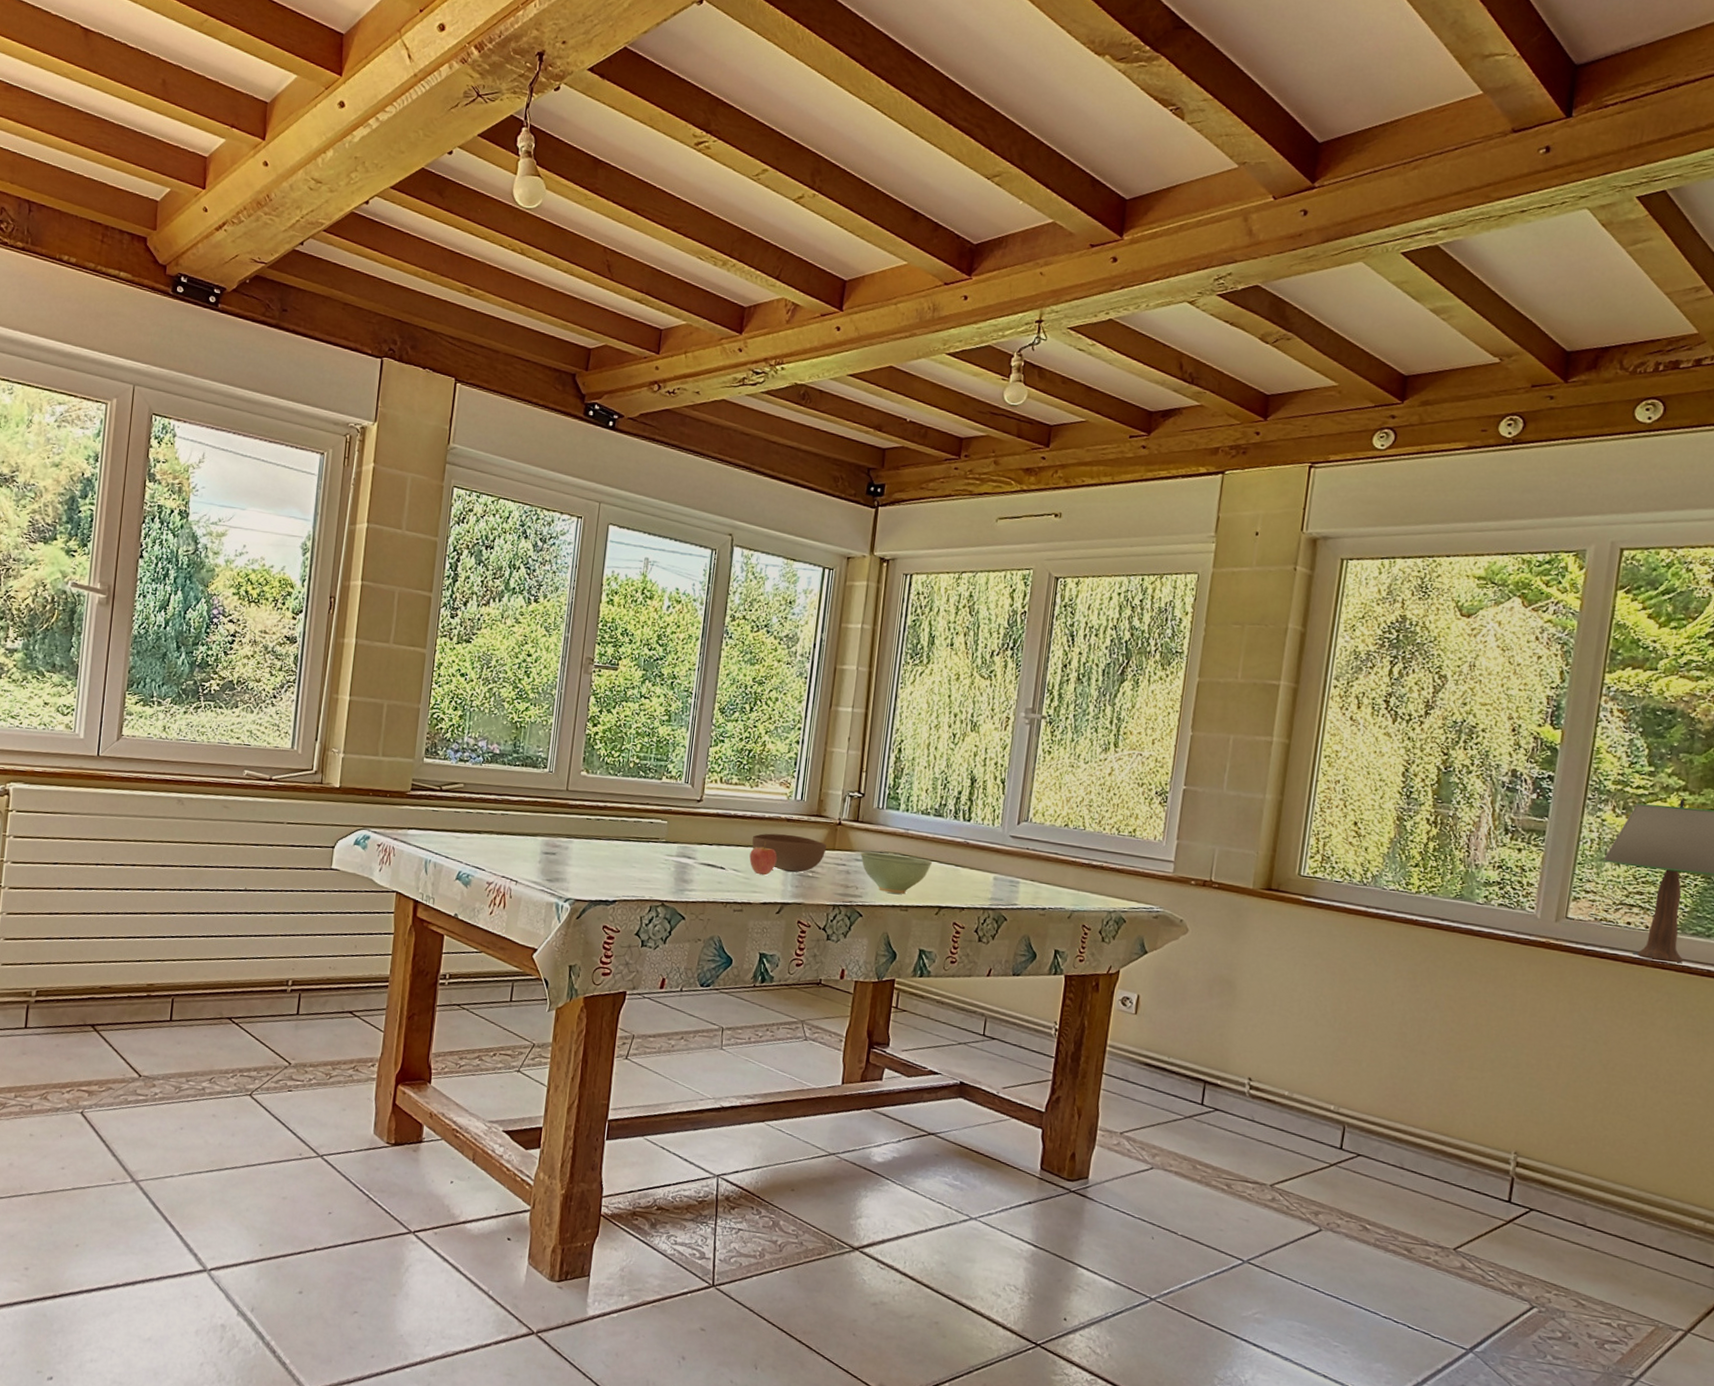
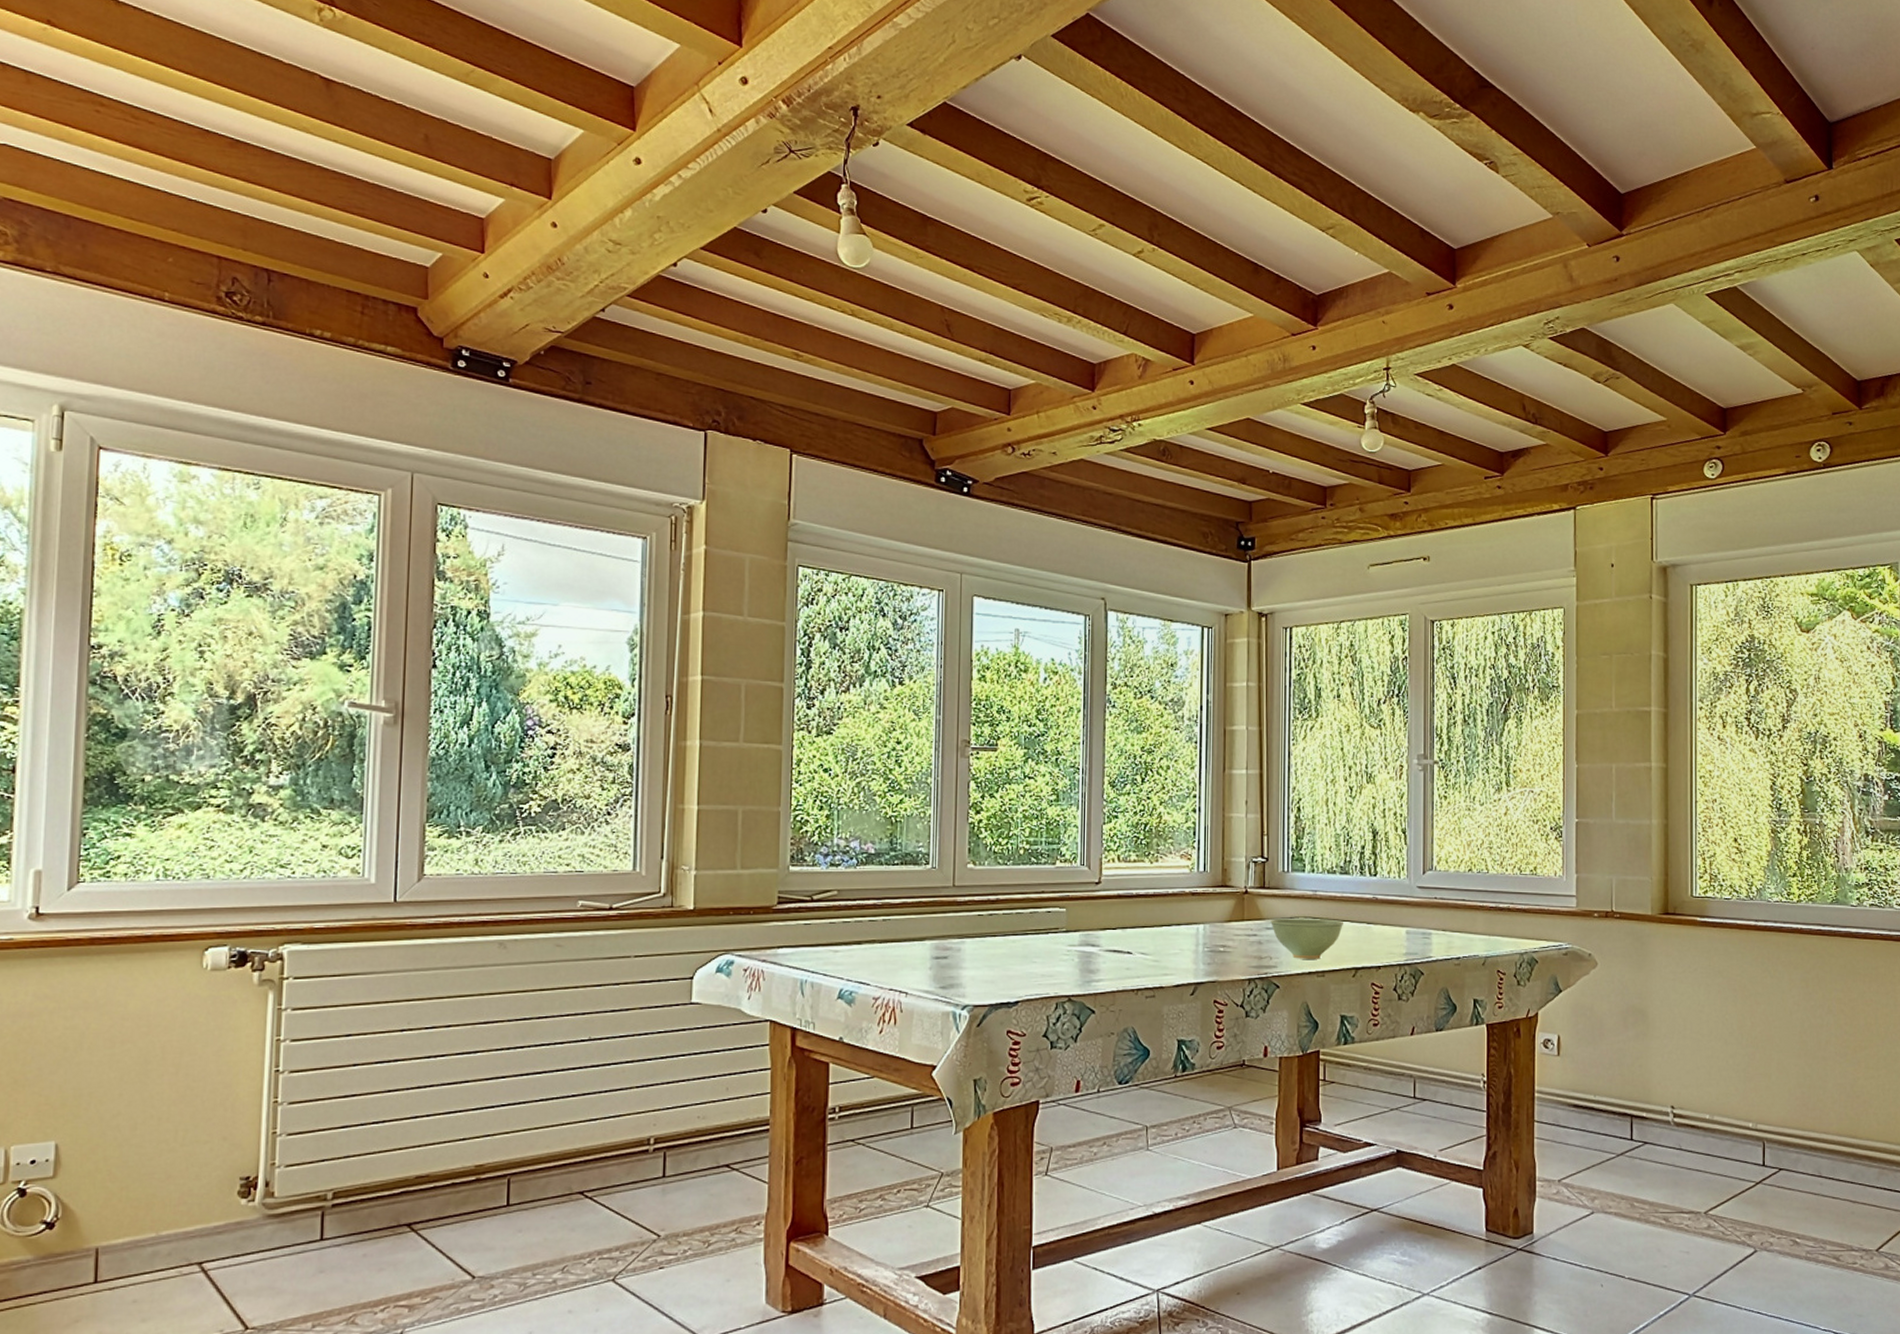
fruit: present [749,841,778,876] -> none [1157,919,1186,956]
bowl: present [752,833,827,873] -> none [1158,909,1236,950]

